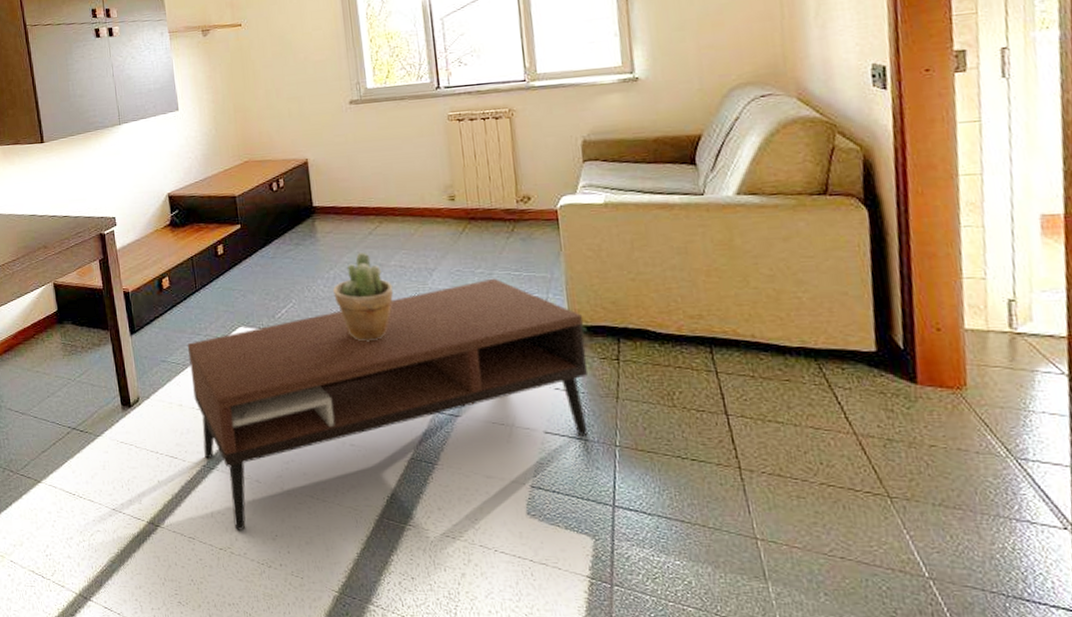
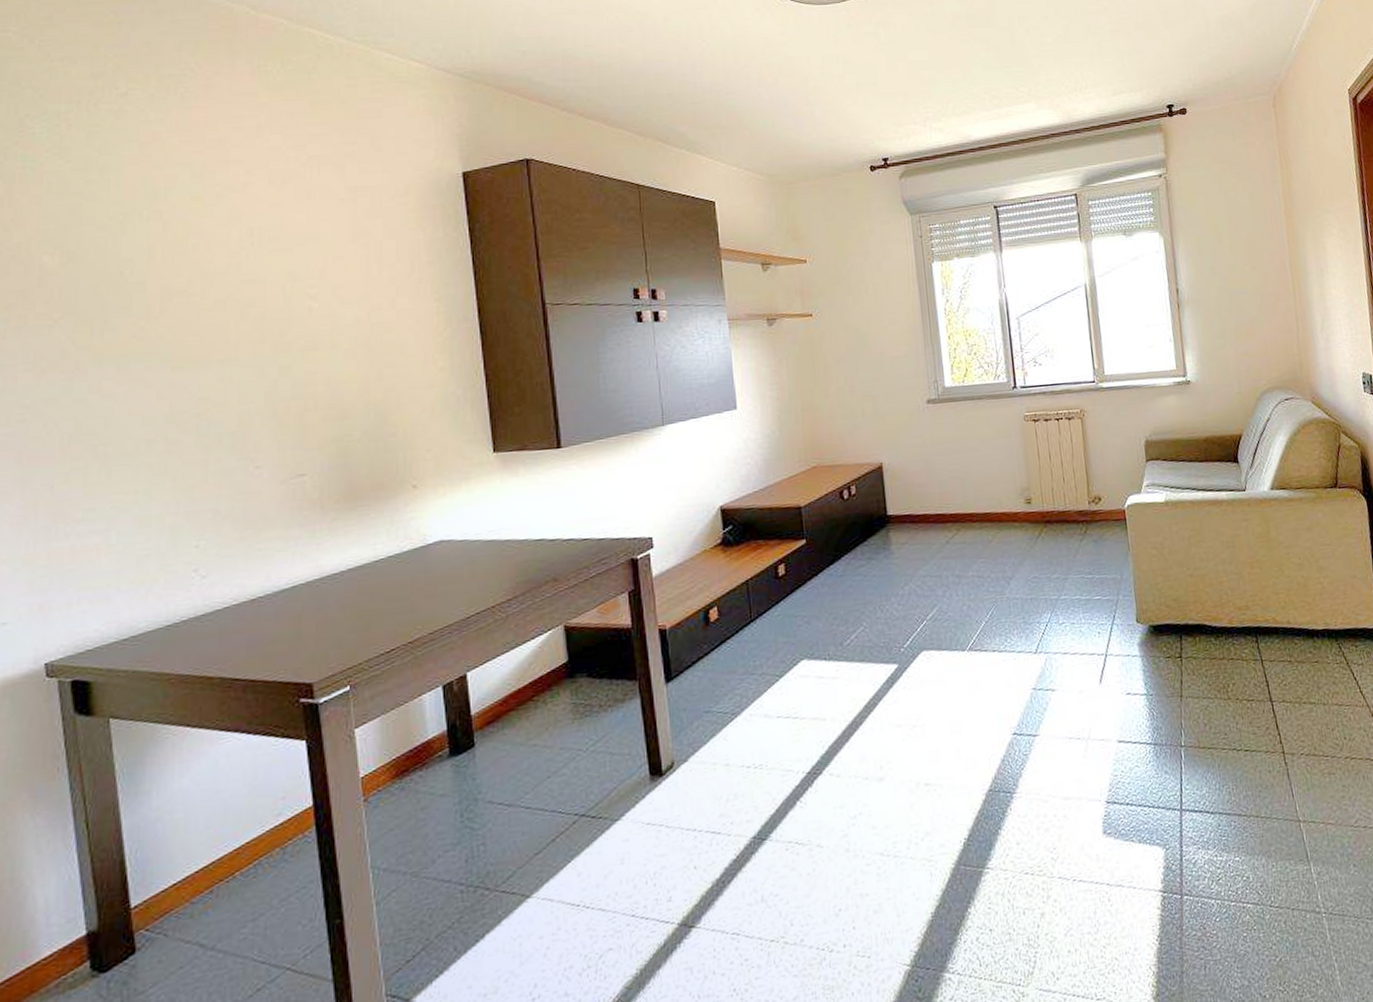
coffee table: present [187,278,588,530] -> none [737,582,1157,913]
potted plant: present [332,253,393,342] -> none [907,564,971,664]

